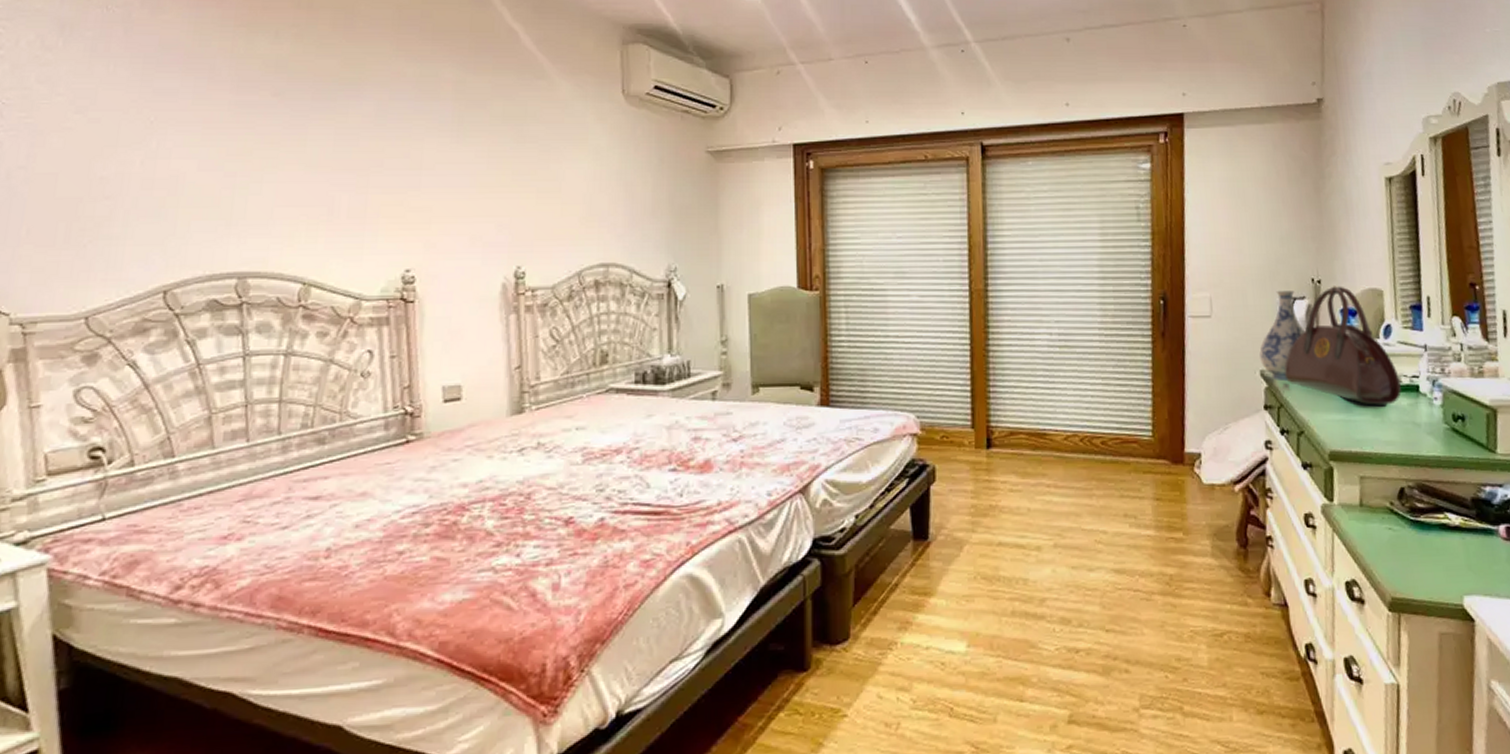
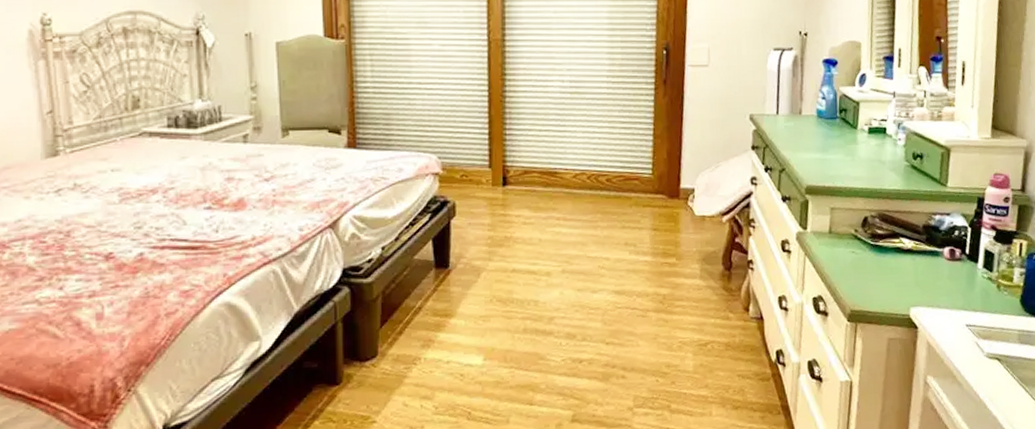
vase: present [1259,291,1306,382] -> none [750,43,792,125]
handbag: present [1284,286,1402,405] -> none [771,38,871,146]

